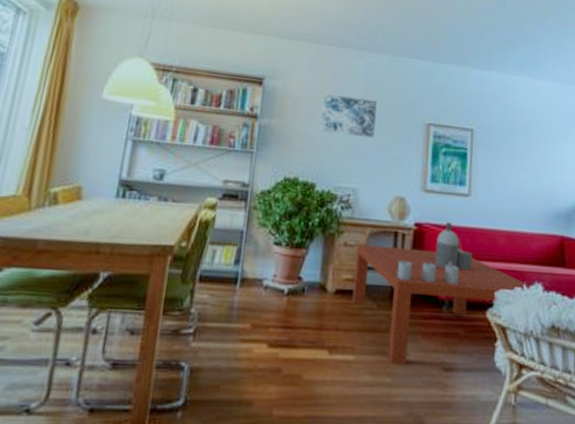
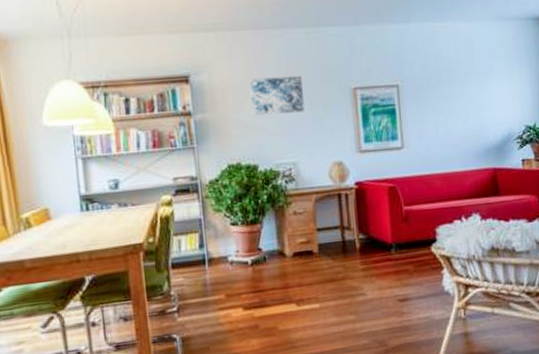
coffee table: present [351,222,531,365] -> none [306,176,469,305]

